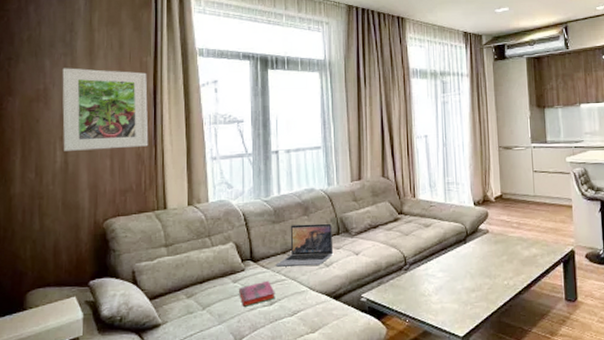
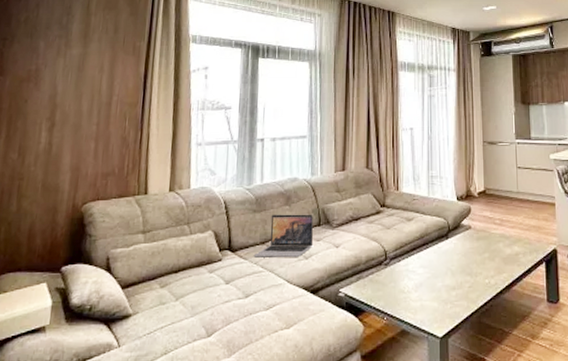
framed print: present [62,68,149,151] -> none [49,50,139,132]
hardback book: present [239,280,275,307] -> none [214,272,252,299]

